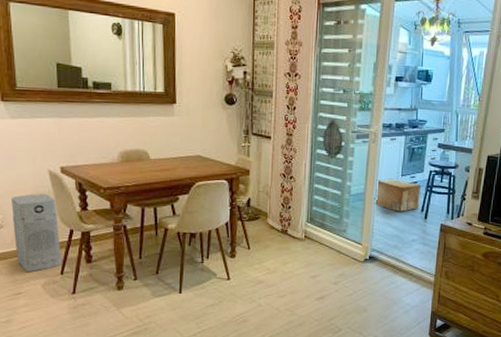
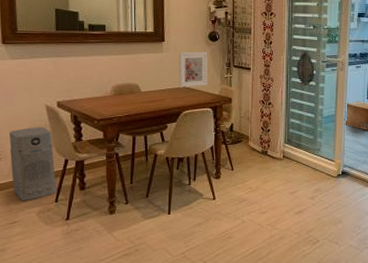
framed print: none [191,116,224,157] -> present [178,51,208,89]

